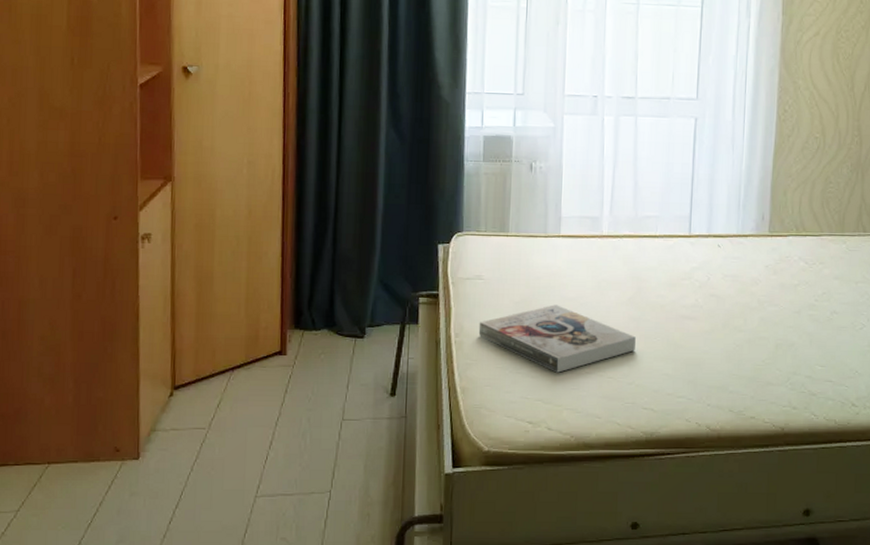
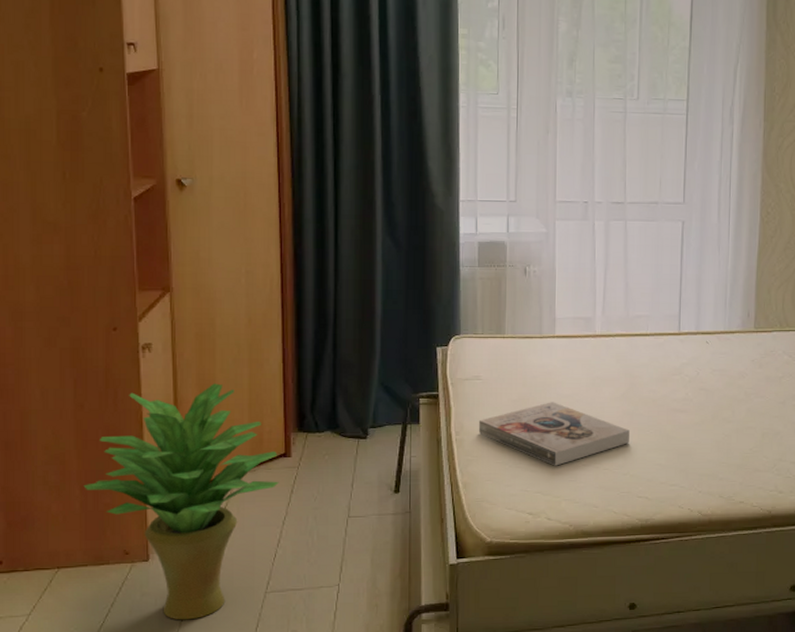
potted plant: none [77,276,273,523] -> present [83,383,279,620]

